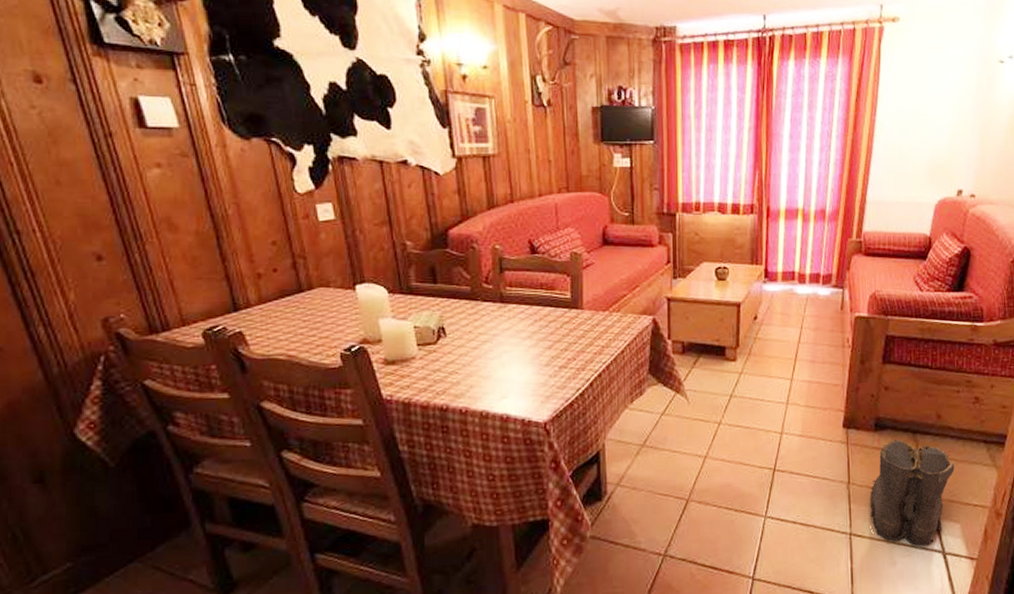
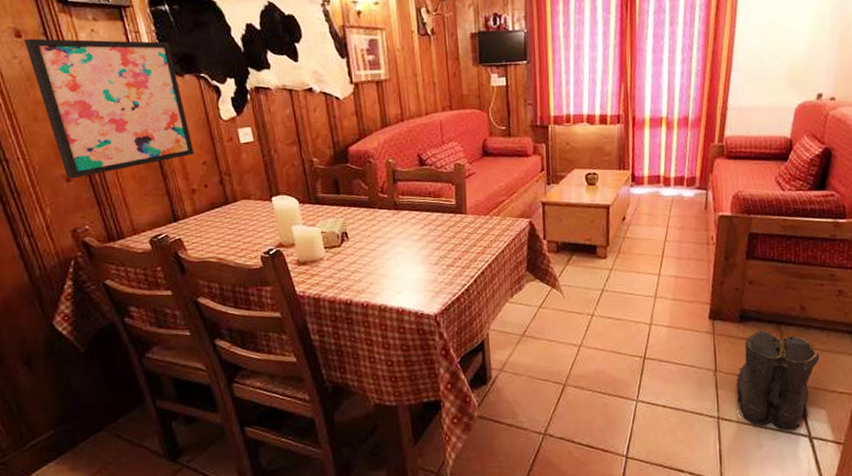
wall art: none [46,85,261,257] -> present [24,38,194,179]

